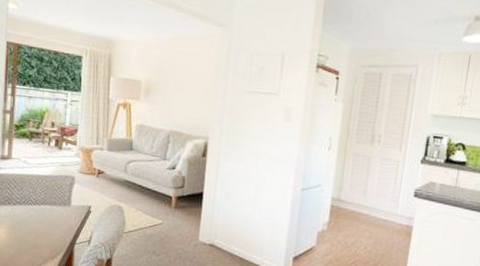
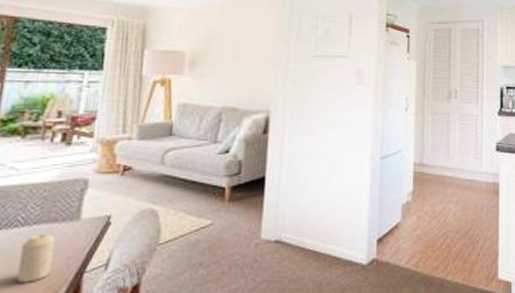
candle: none [33,211,56,245] -> present [17,233,56,283]

